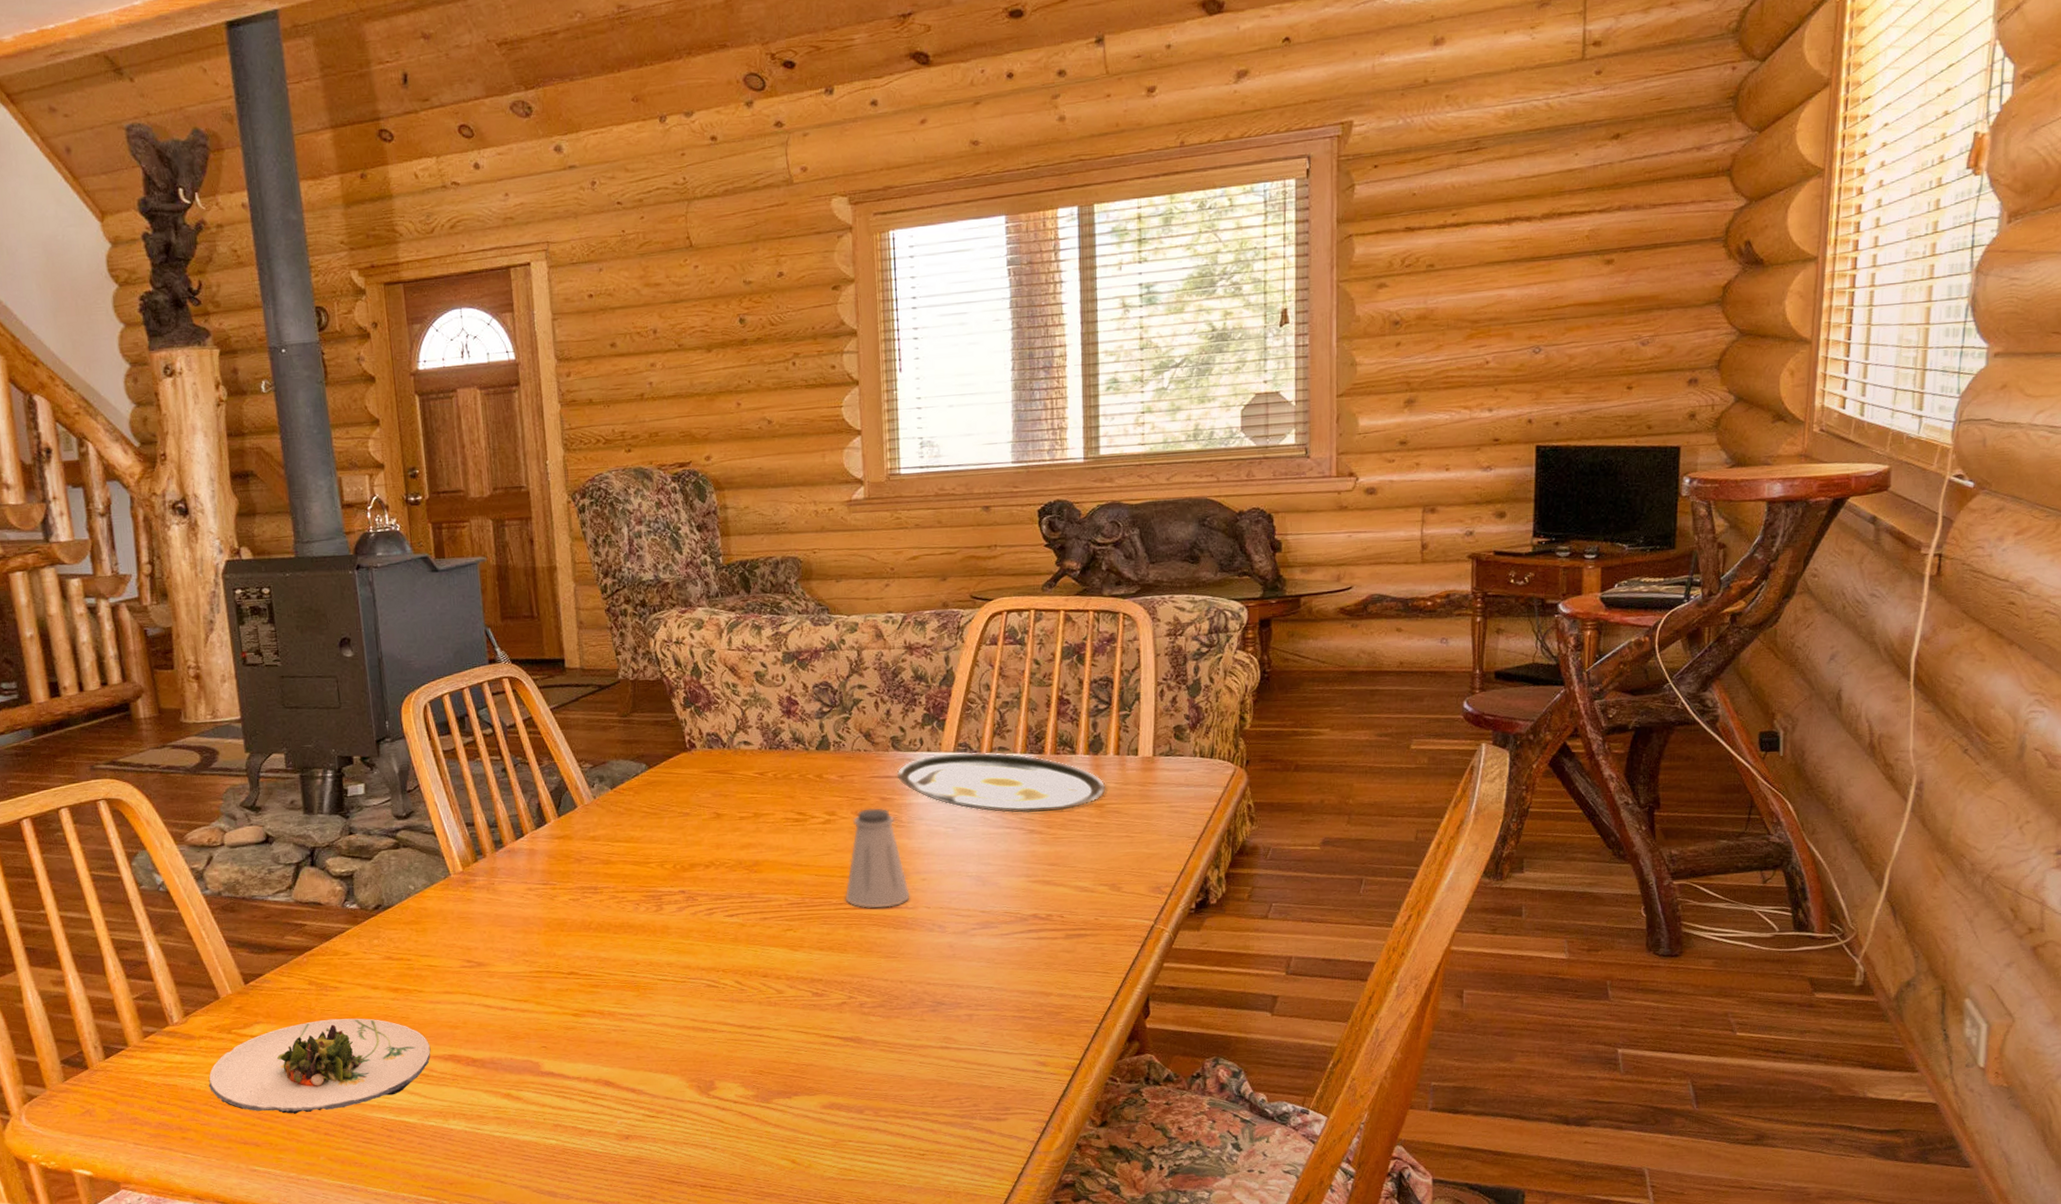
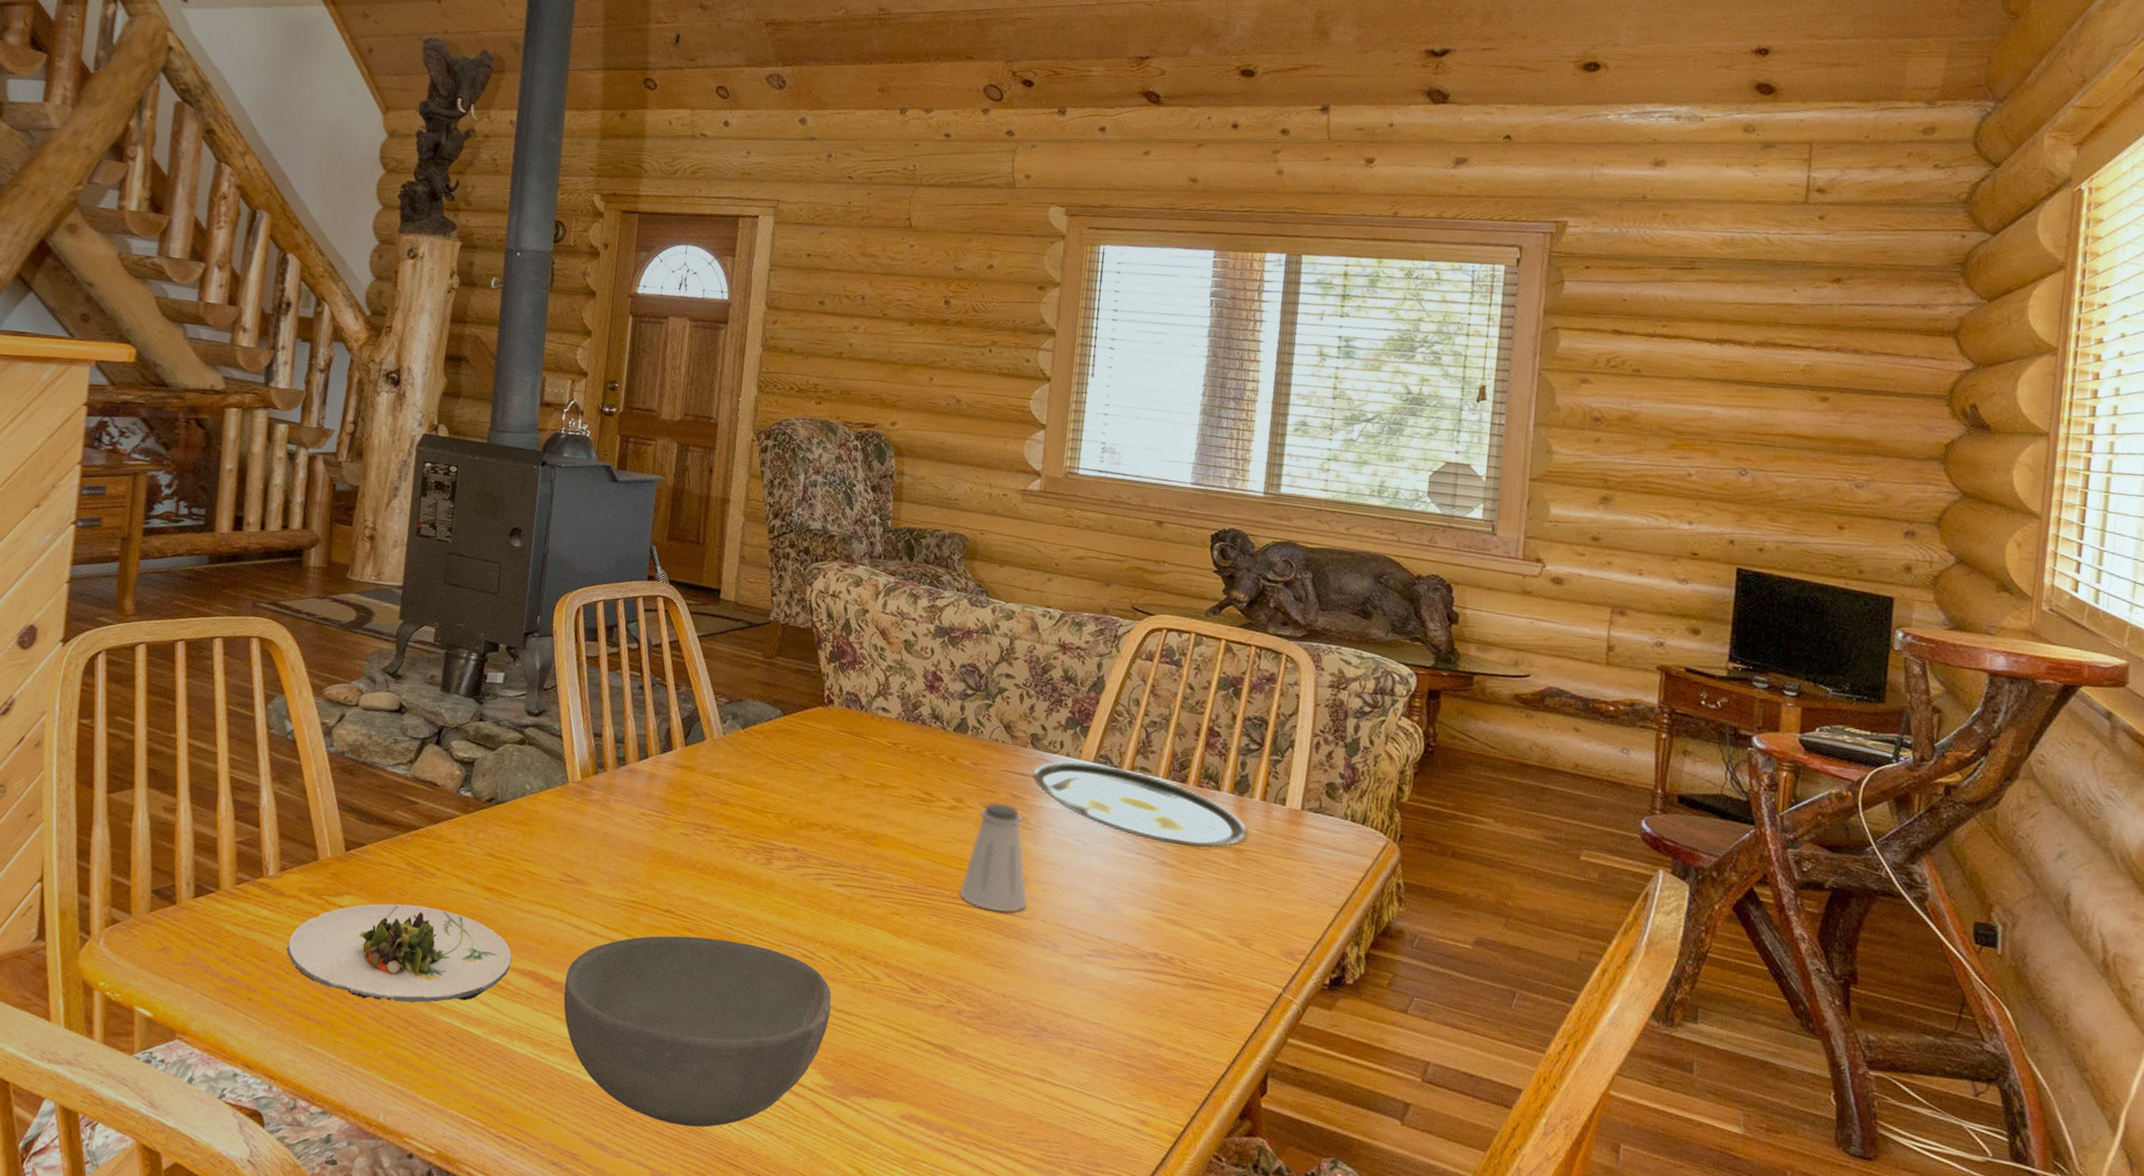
bowl: none [485,986,742,1160] -> present [563,935,832,1127]

